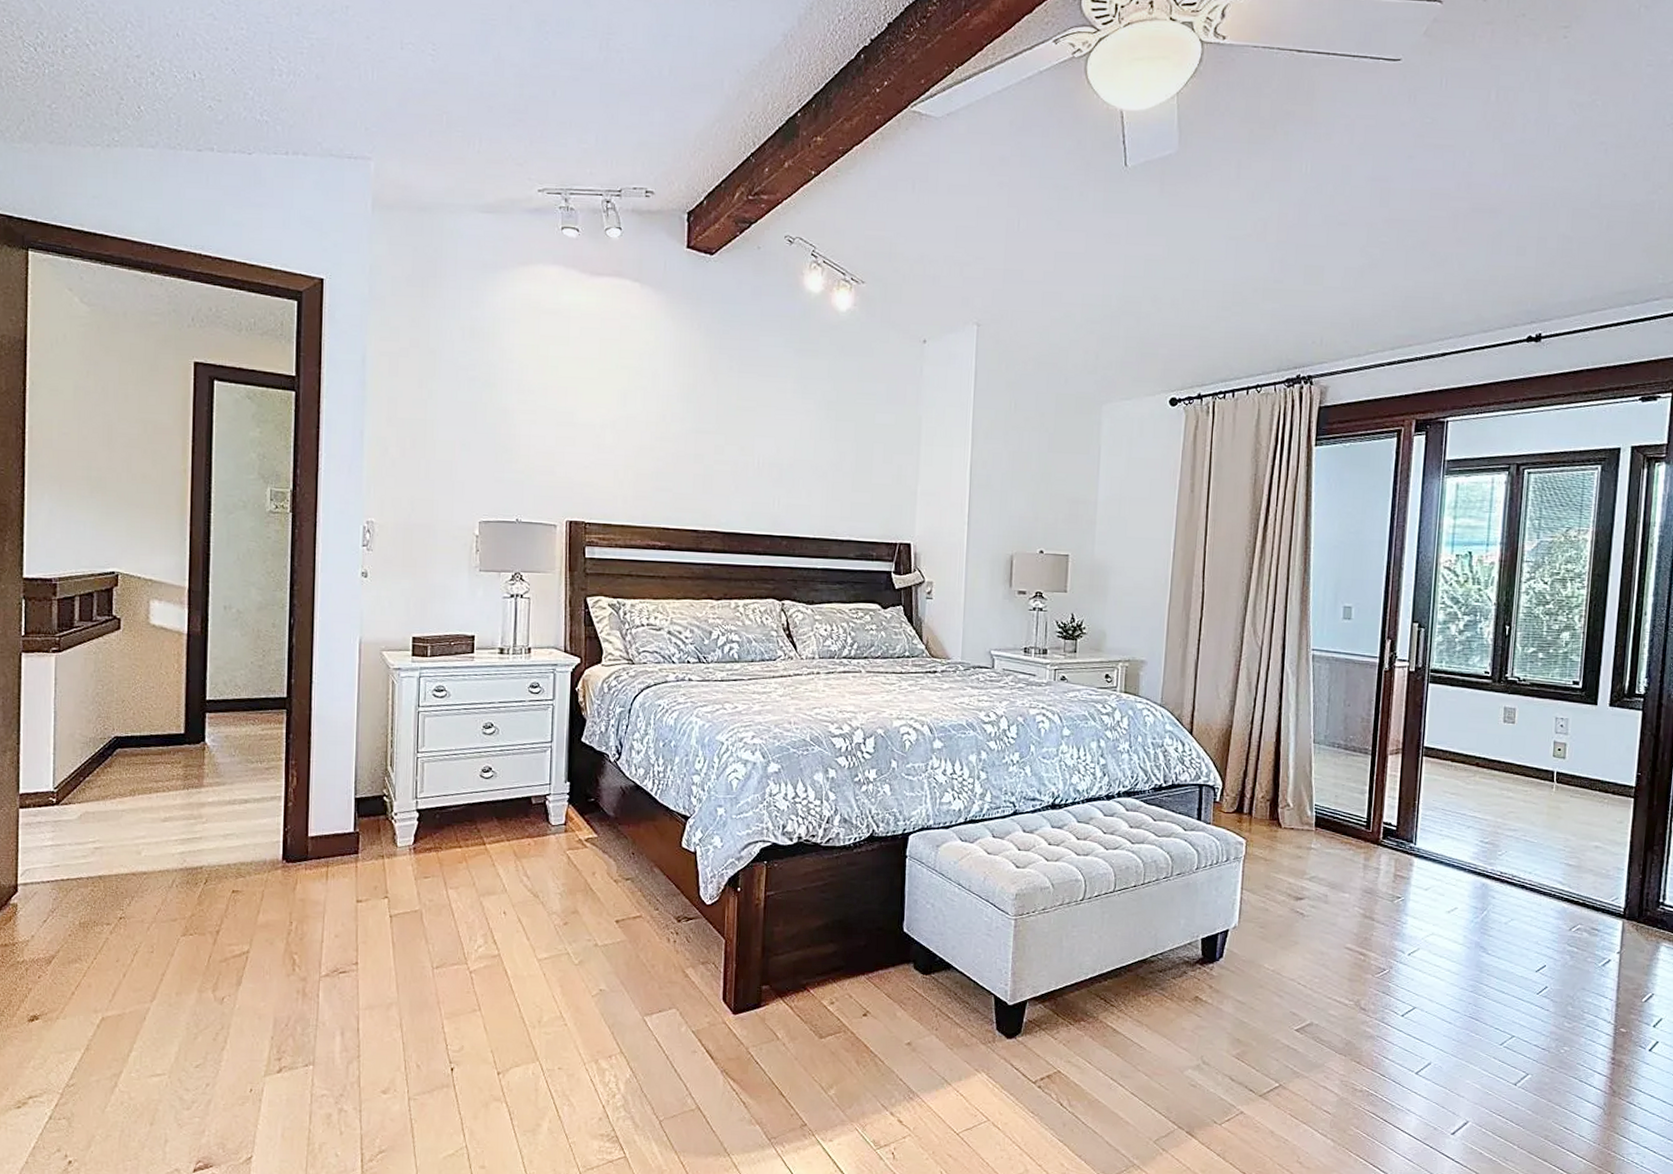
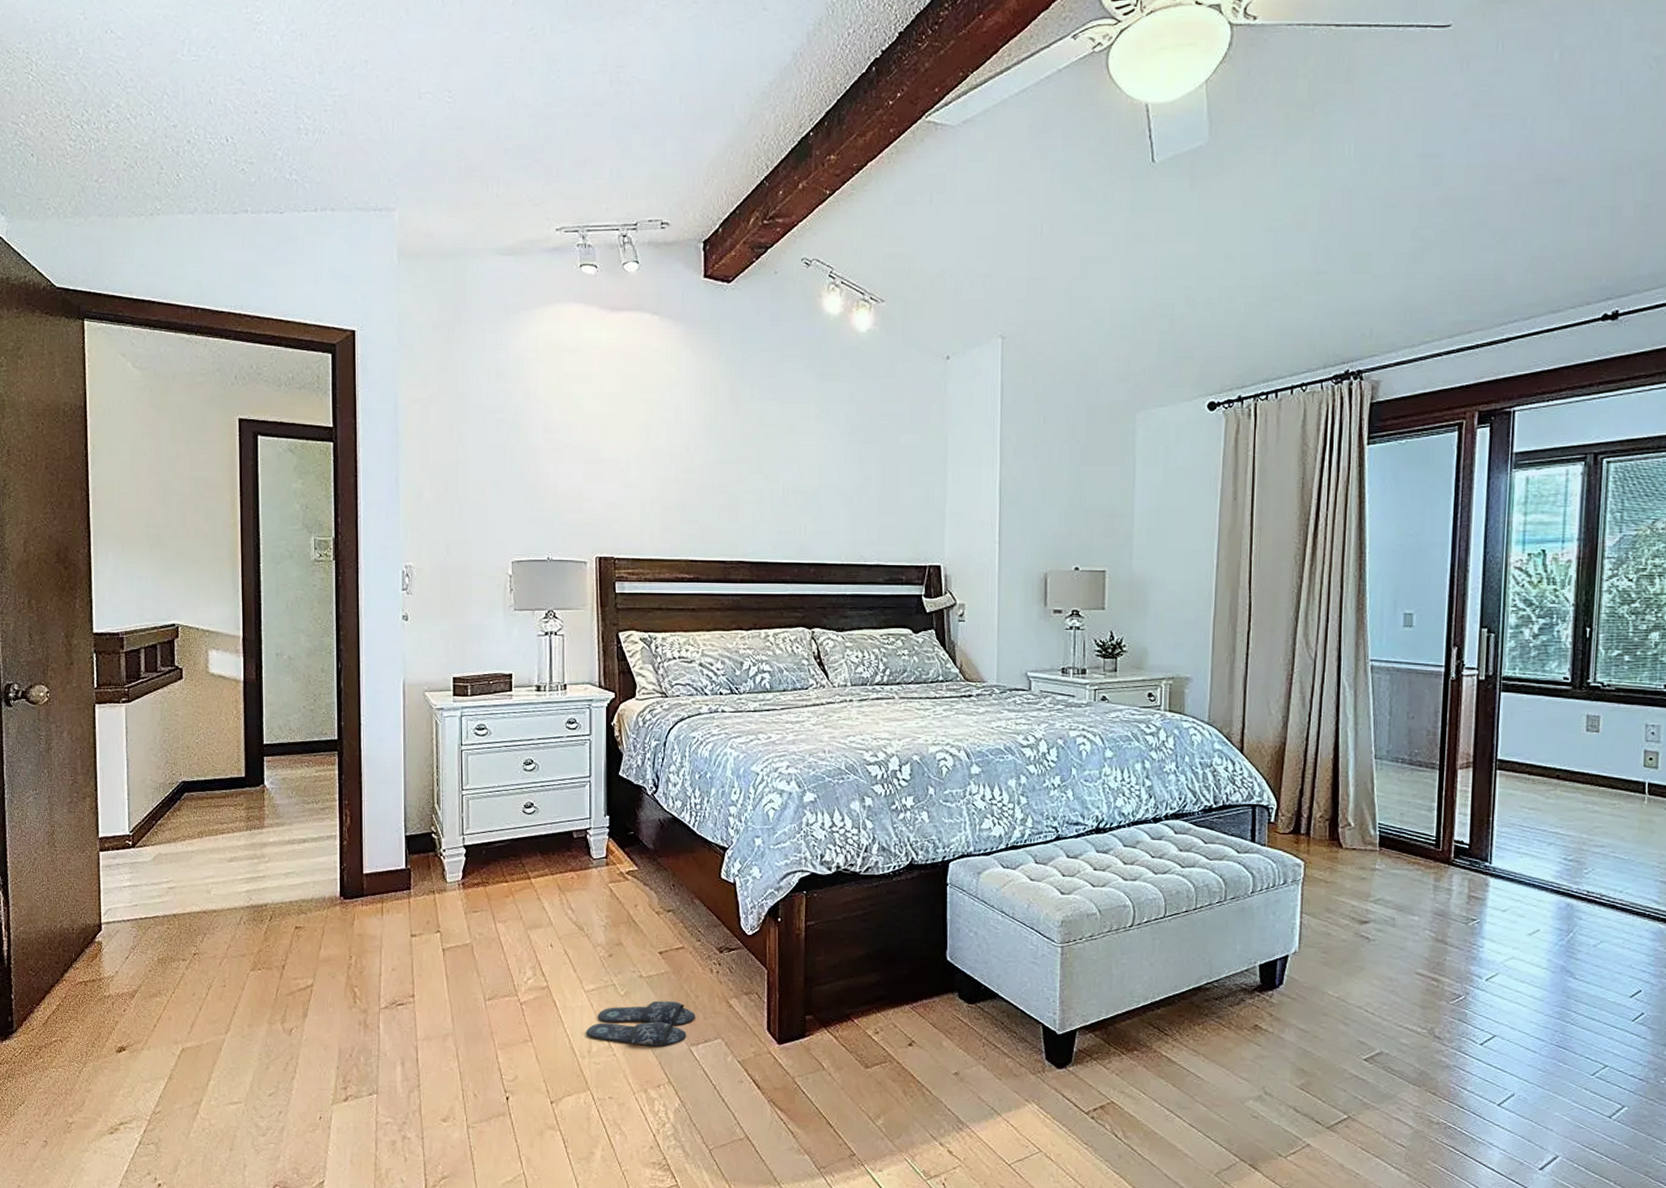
slippers: none [537,970,650,1018] -> present [586,1001,695,1048]

